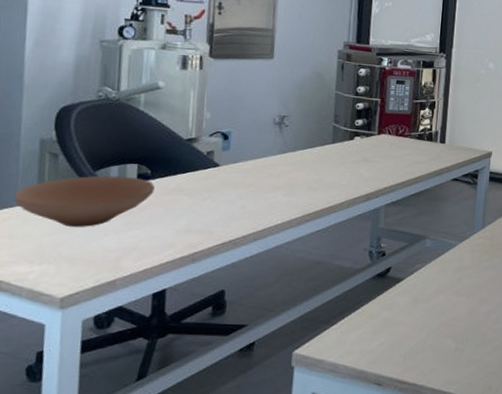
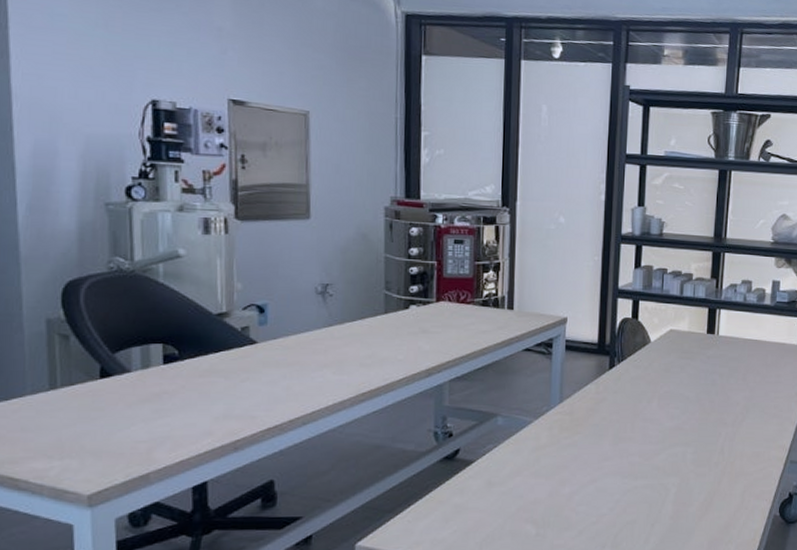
wooden bowl: present [14,175,155,227] -> none [23,358,185,416]

